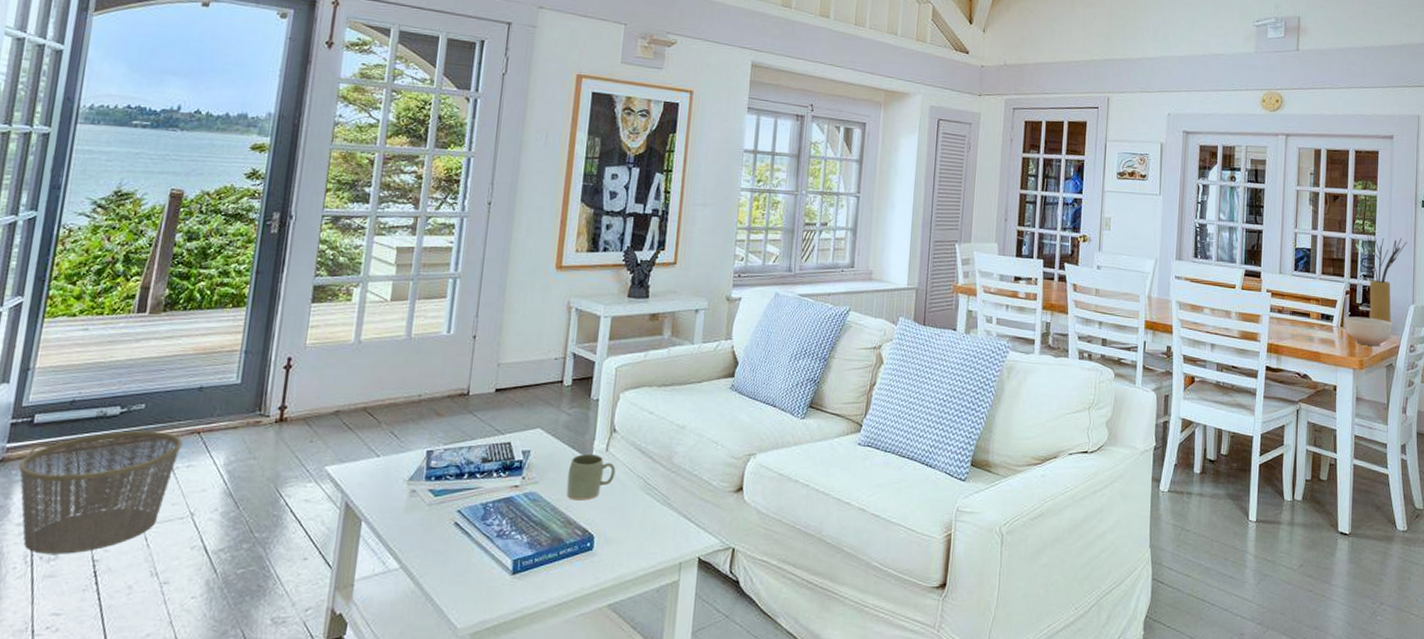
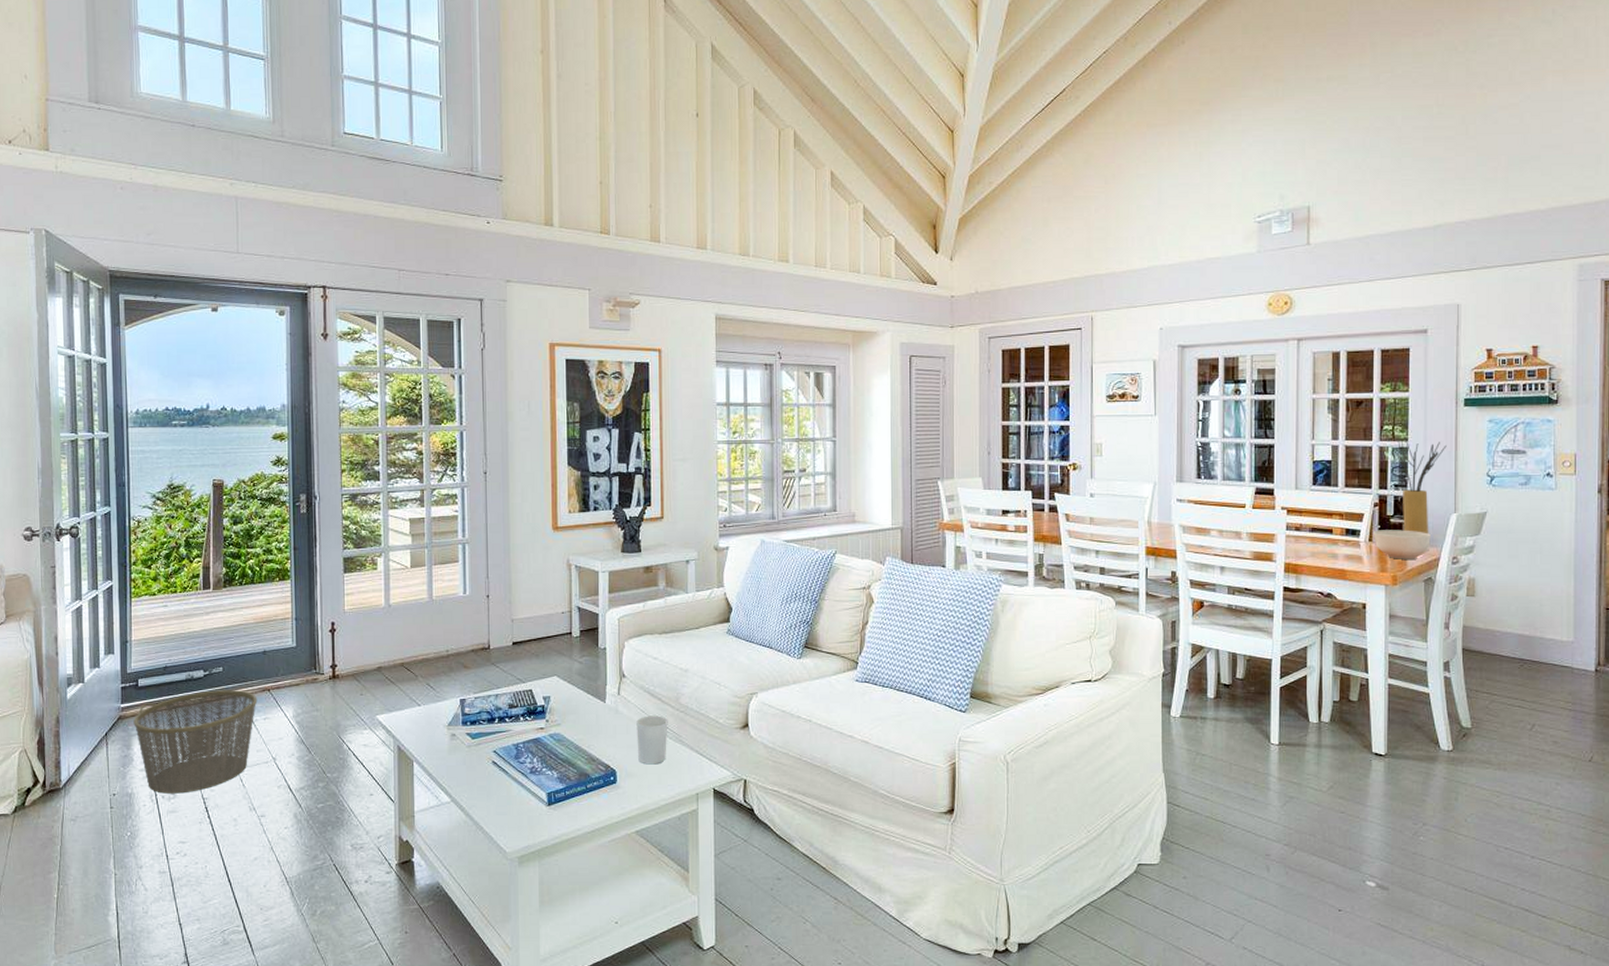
mug: present [566,454,616,501] -> none [586,698,629,740]
candle holder: none [620,475,658,530] -> present [636,715,668,765]

